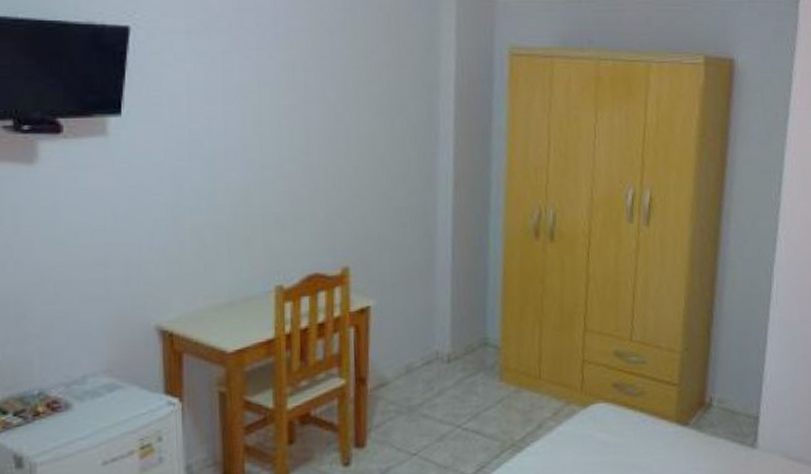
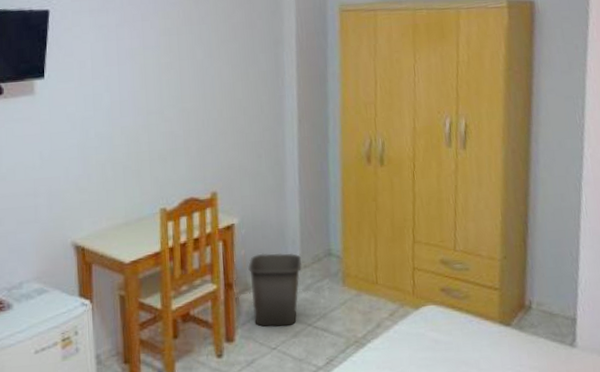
waste bin: none [386,342,452,430] -> present [248,253,302,328]

